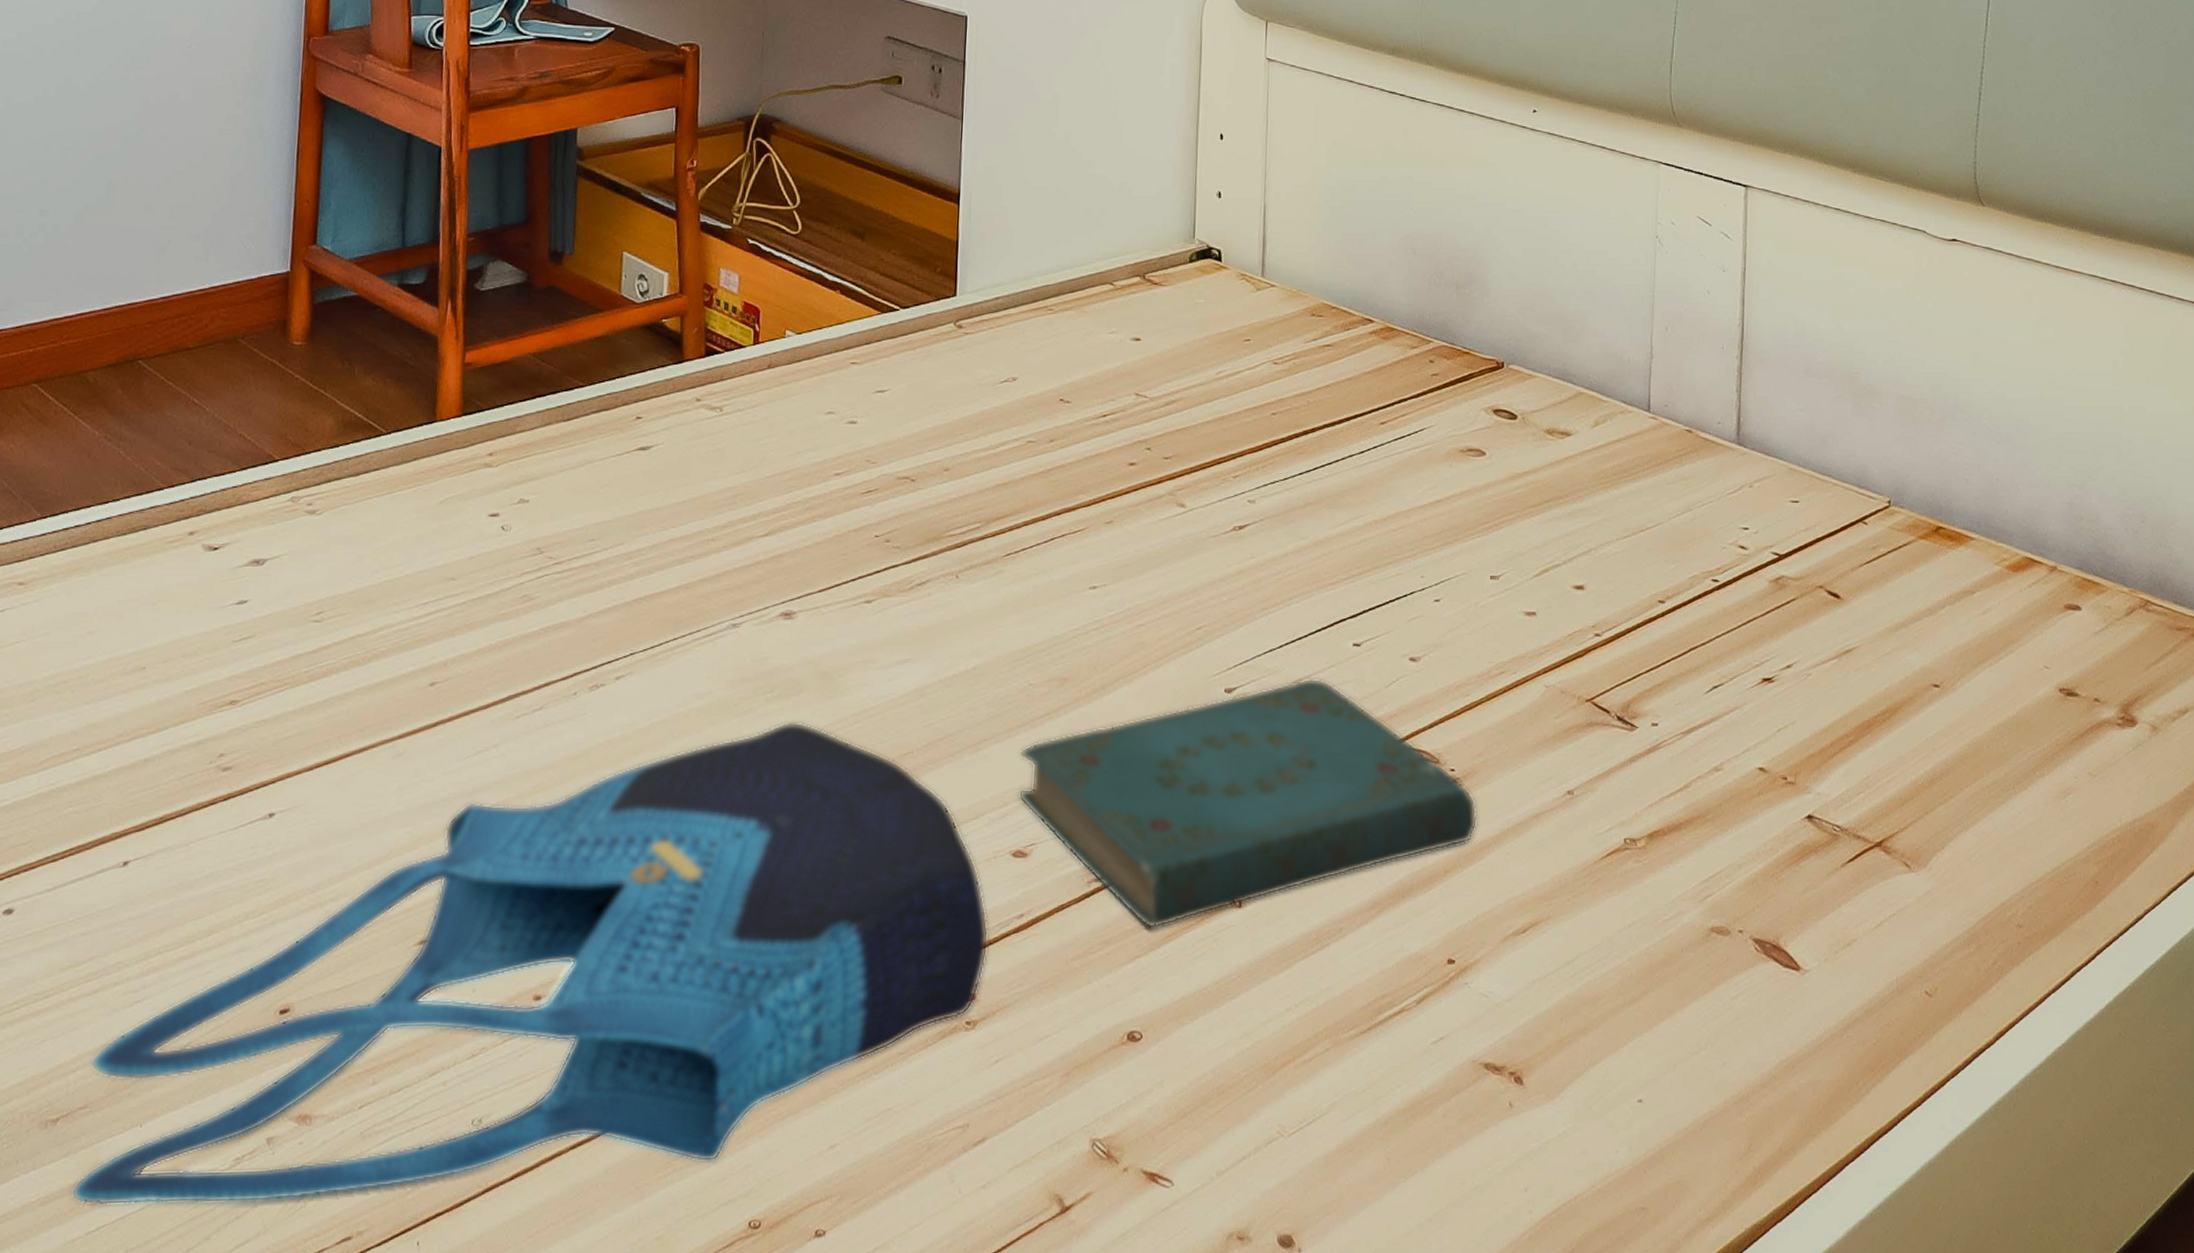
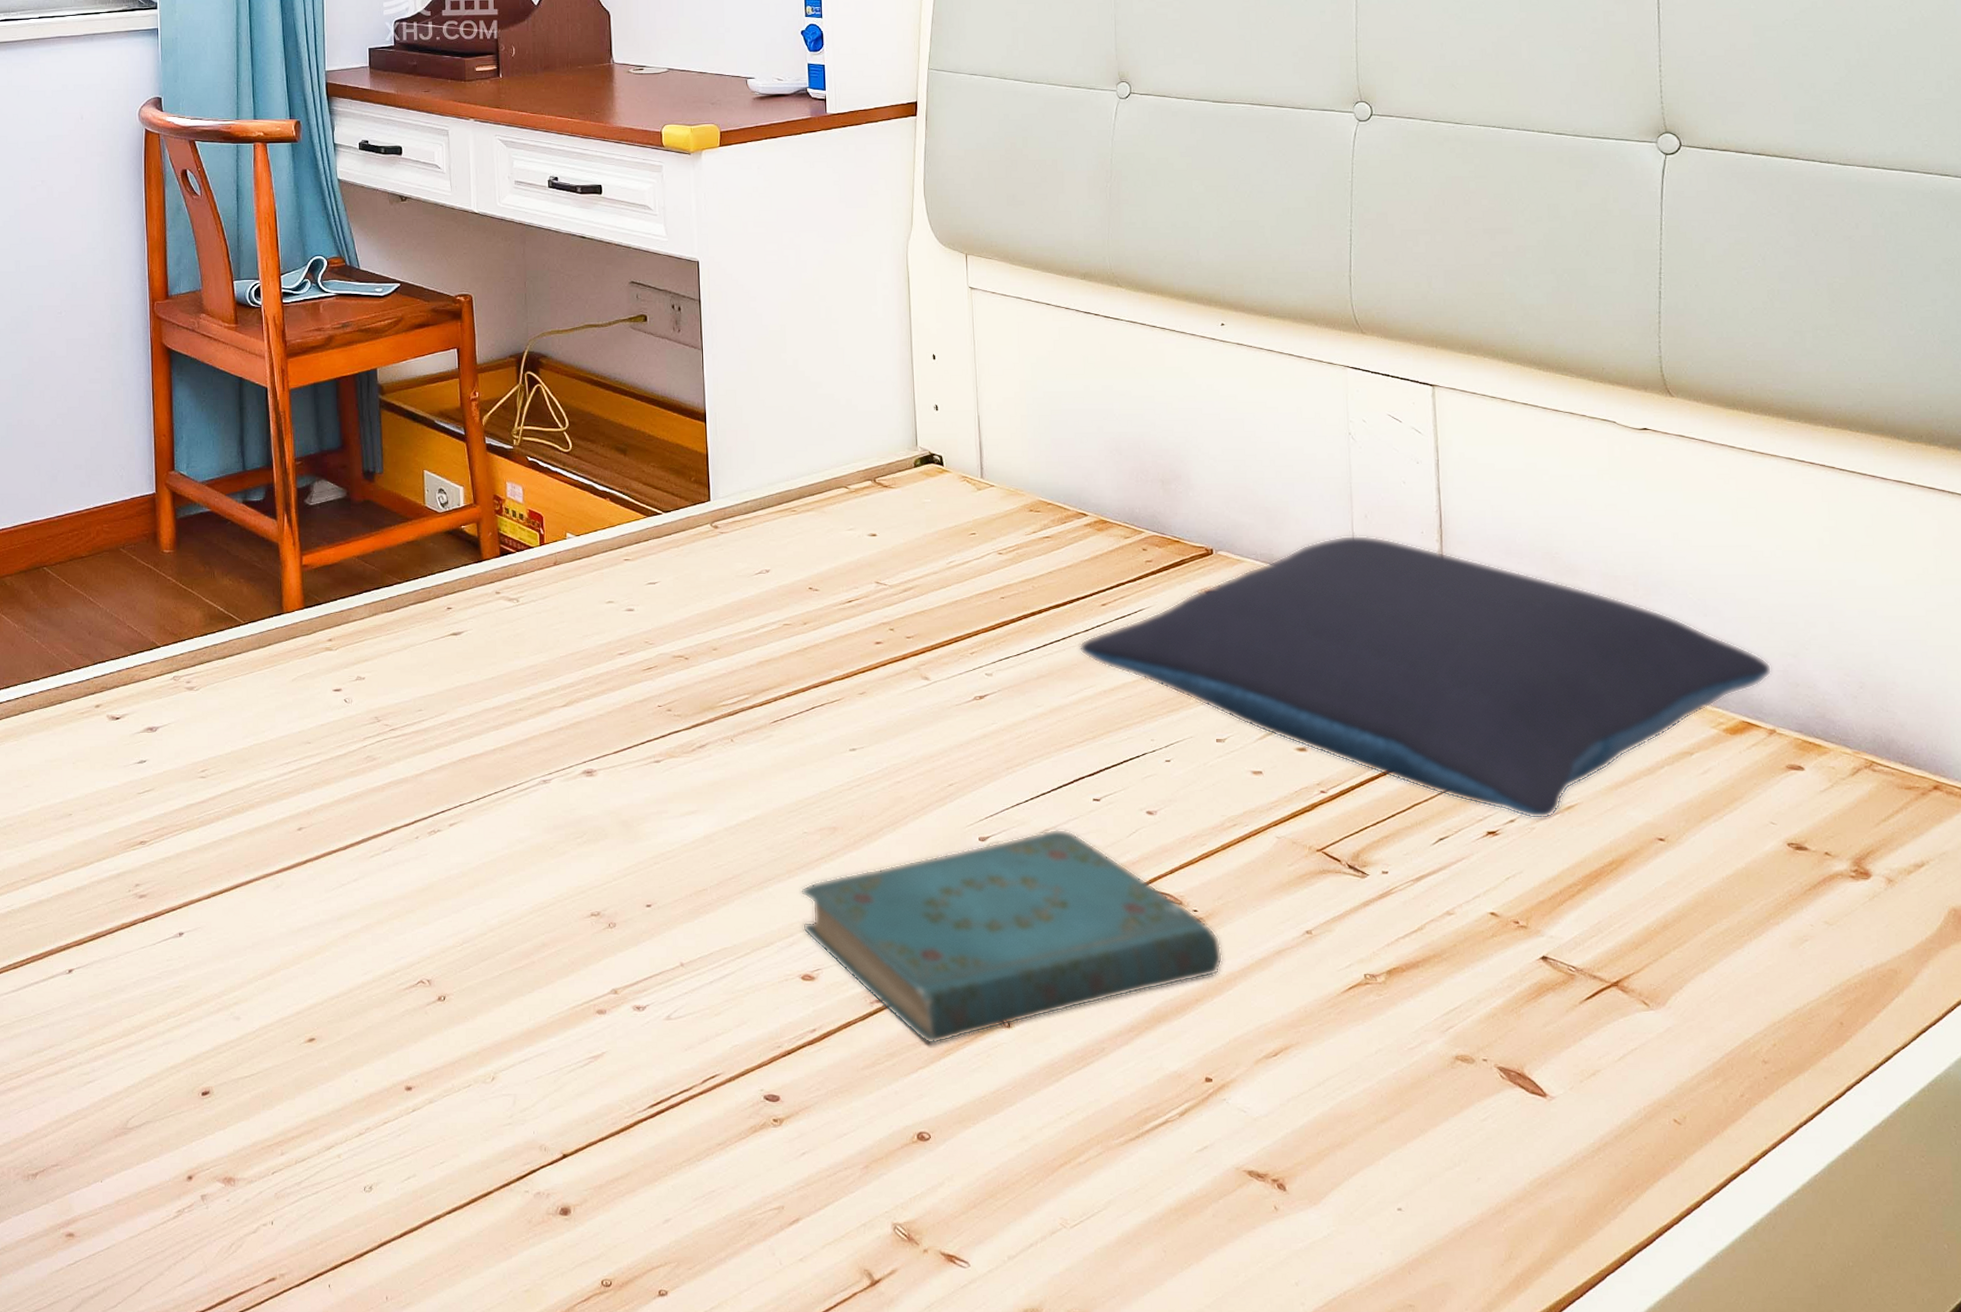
tote bag: present [70,721,989,1206] -> none [52,862,787,1247]
pillow: none [1351,349,2058,665] -> present [1078,535,1772,819]

